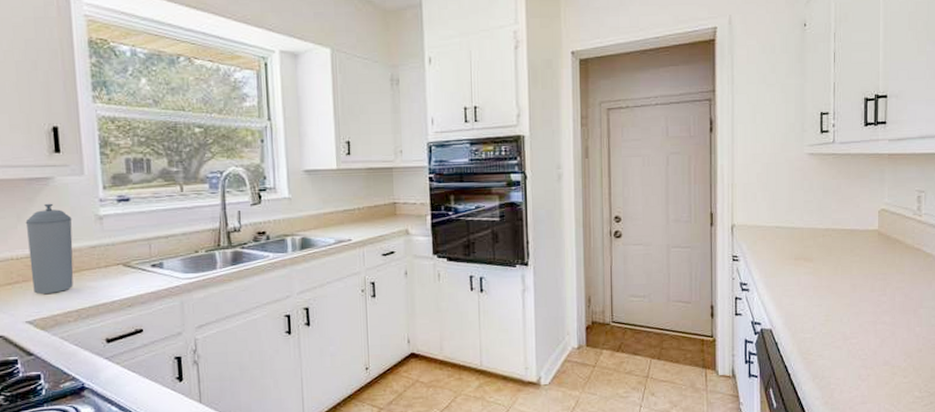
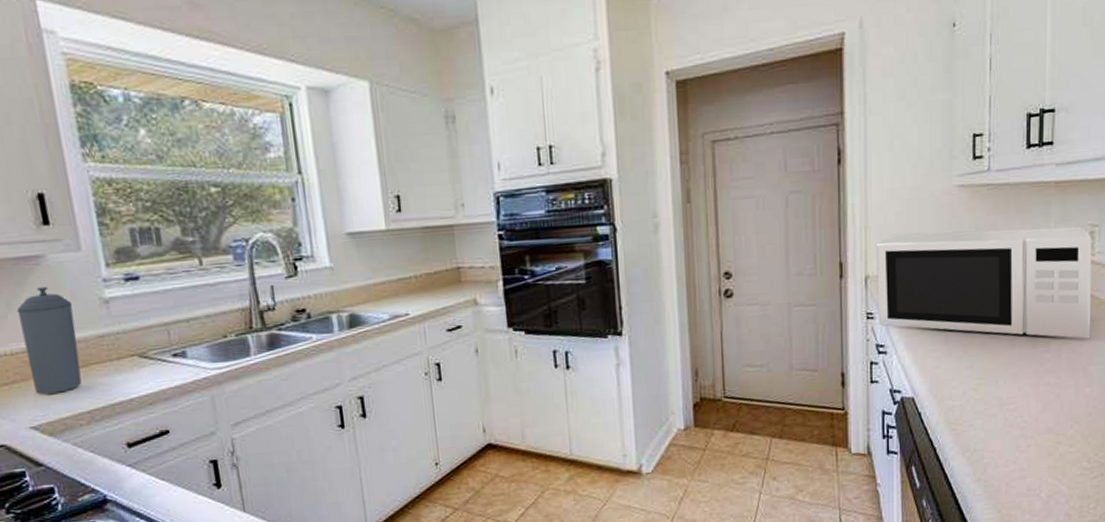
microwave: none [740,191,920,286] -> present [875,226,1092,339]

